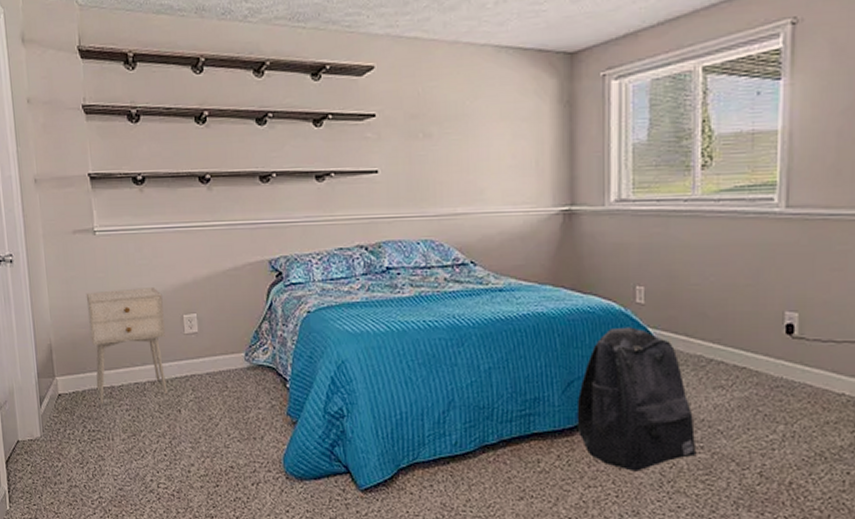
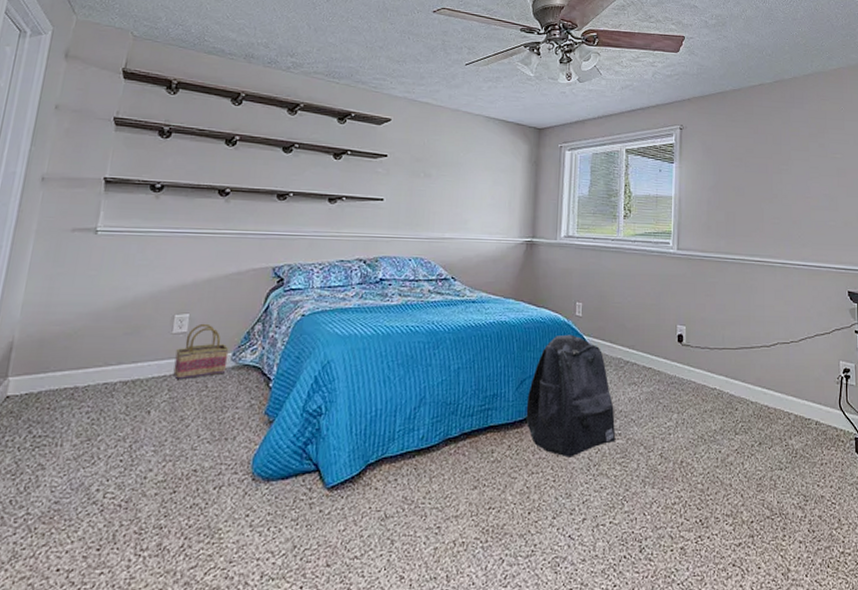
nightstand: present [85,288,168,404] -> none [55,287,157,406]
basket: none [192,323,242,381] -> present [173,323,229,380]

